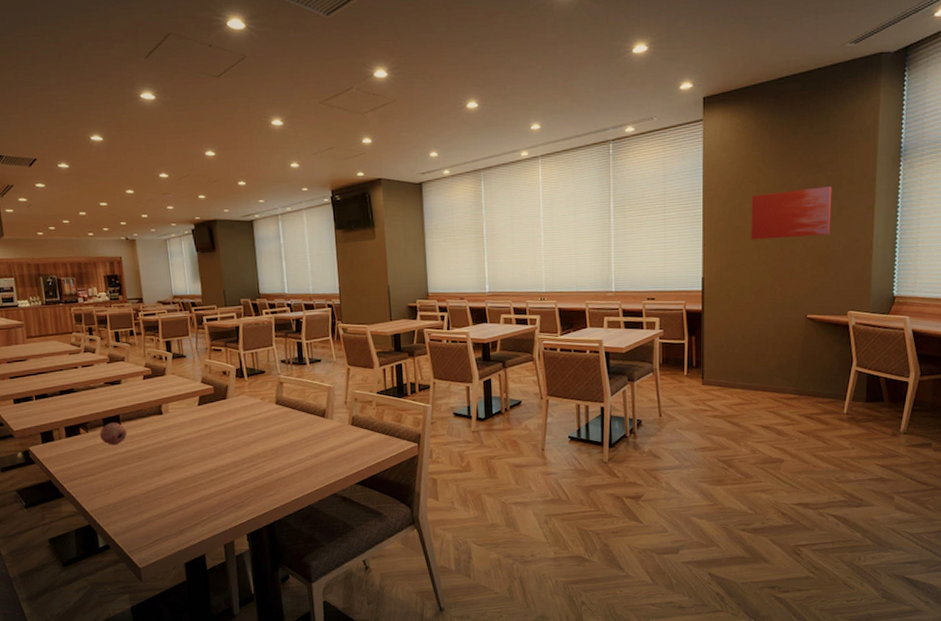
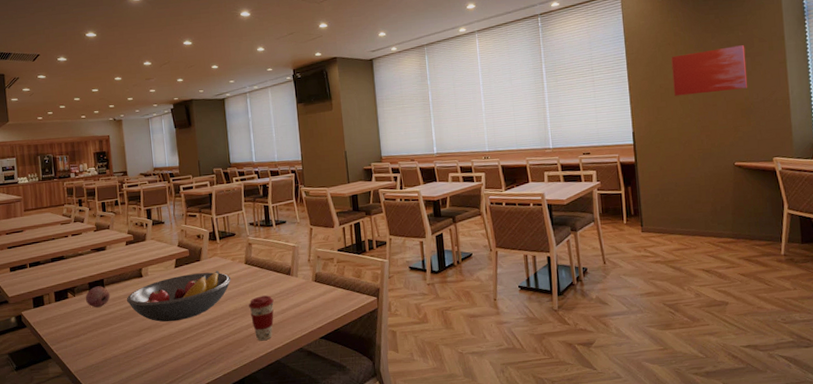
fruit bowl: none [145,410,260,463] -> present [126,271,231,322]
coffee cup: none [279,438,307,485] -> present [249,295,274,341]

